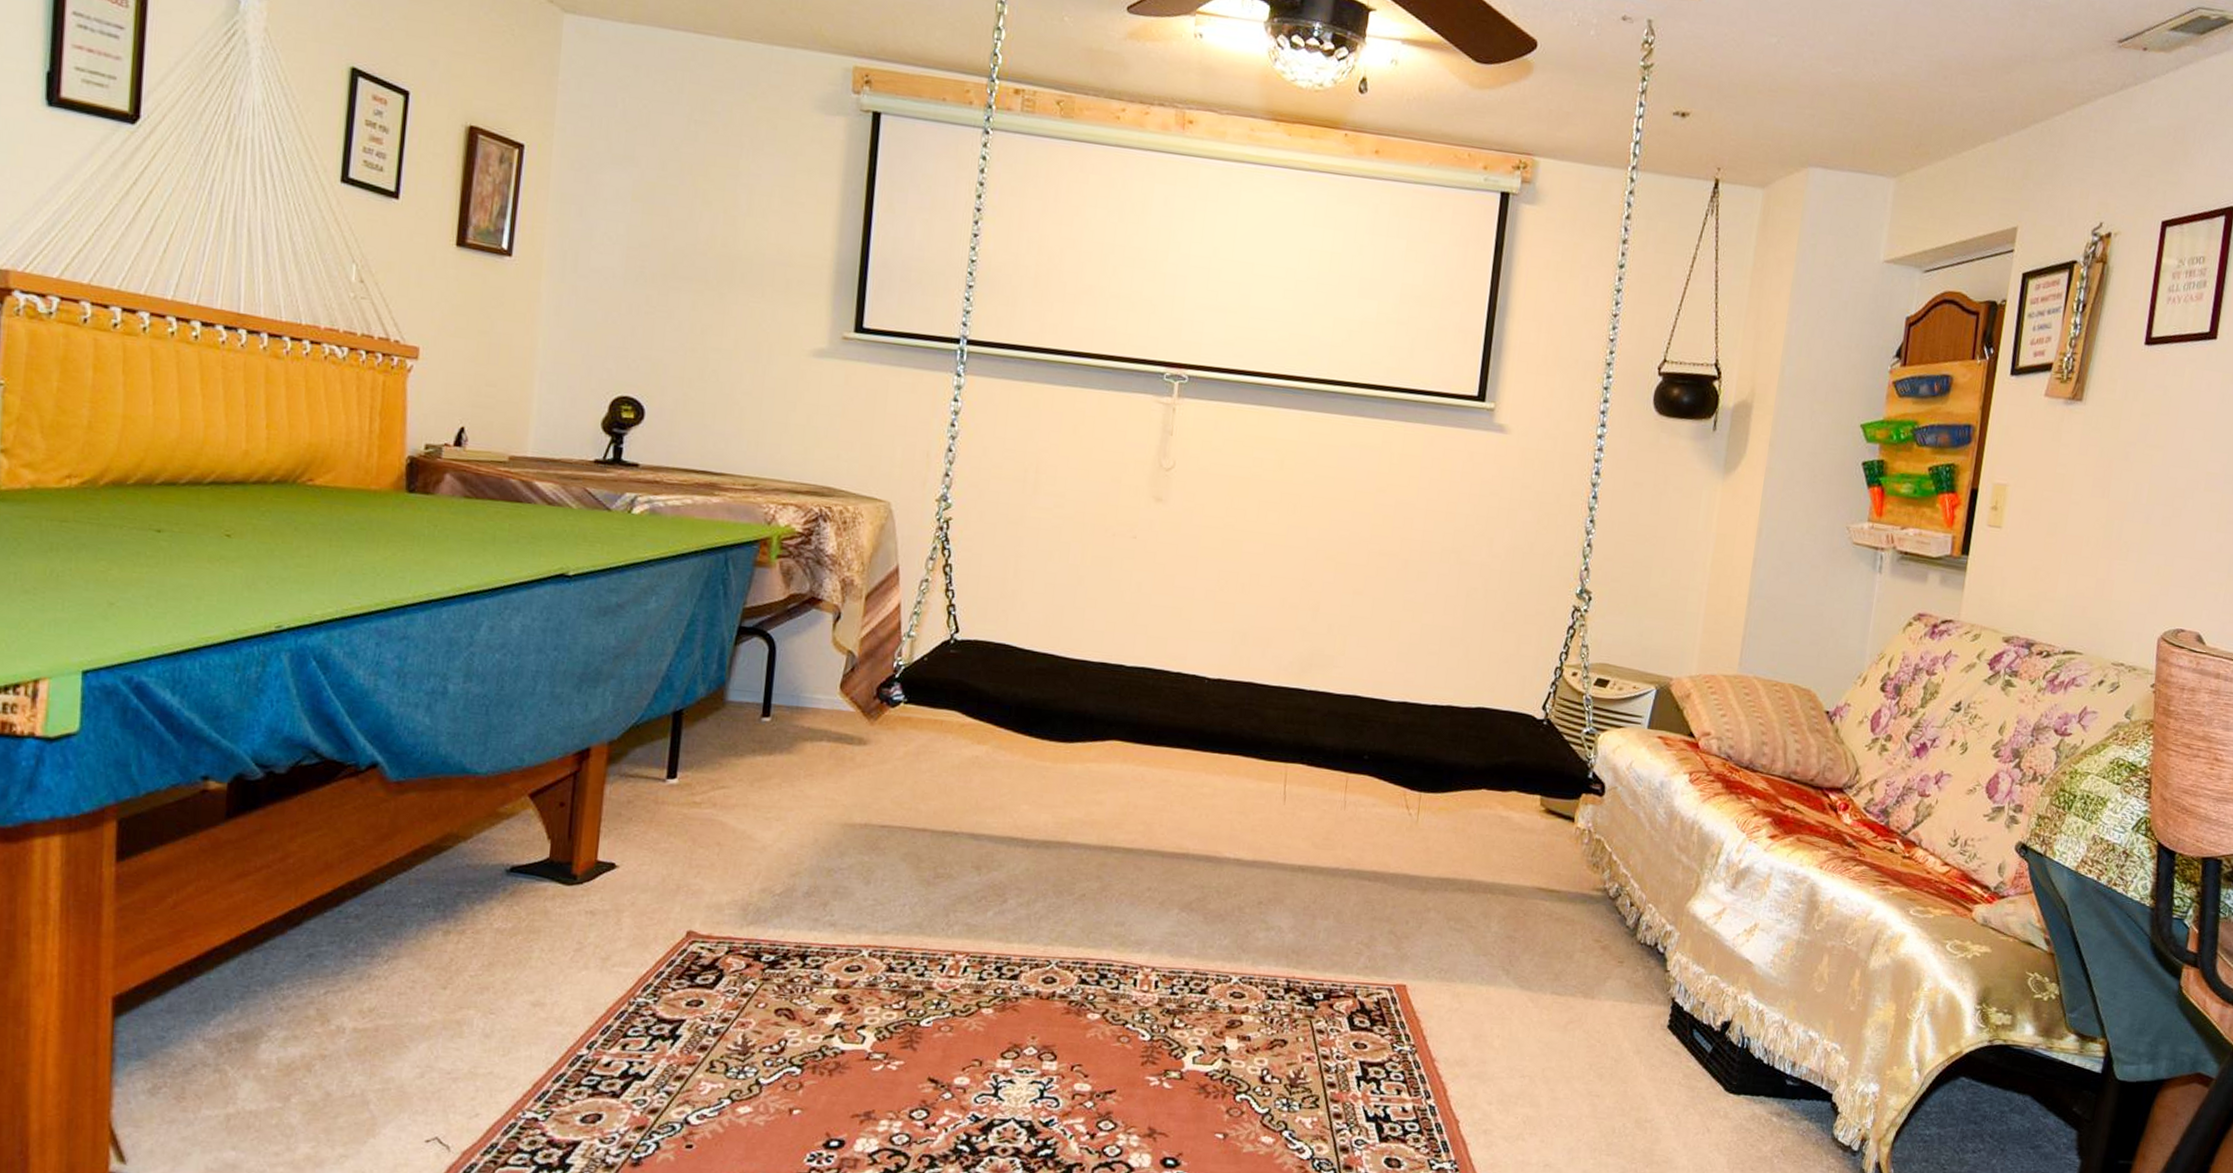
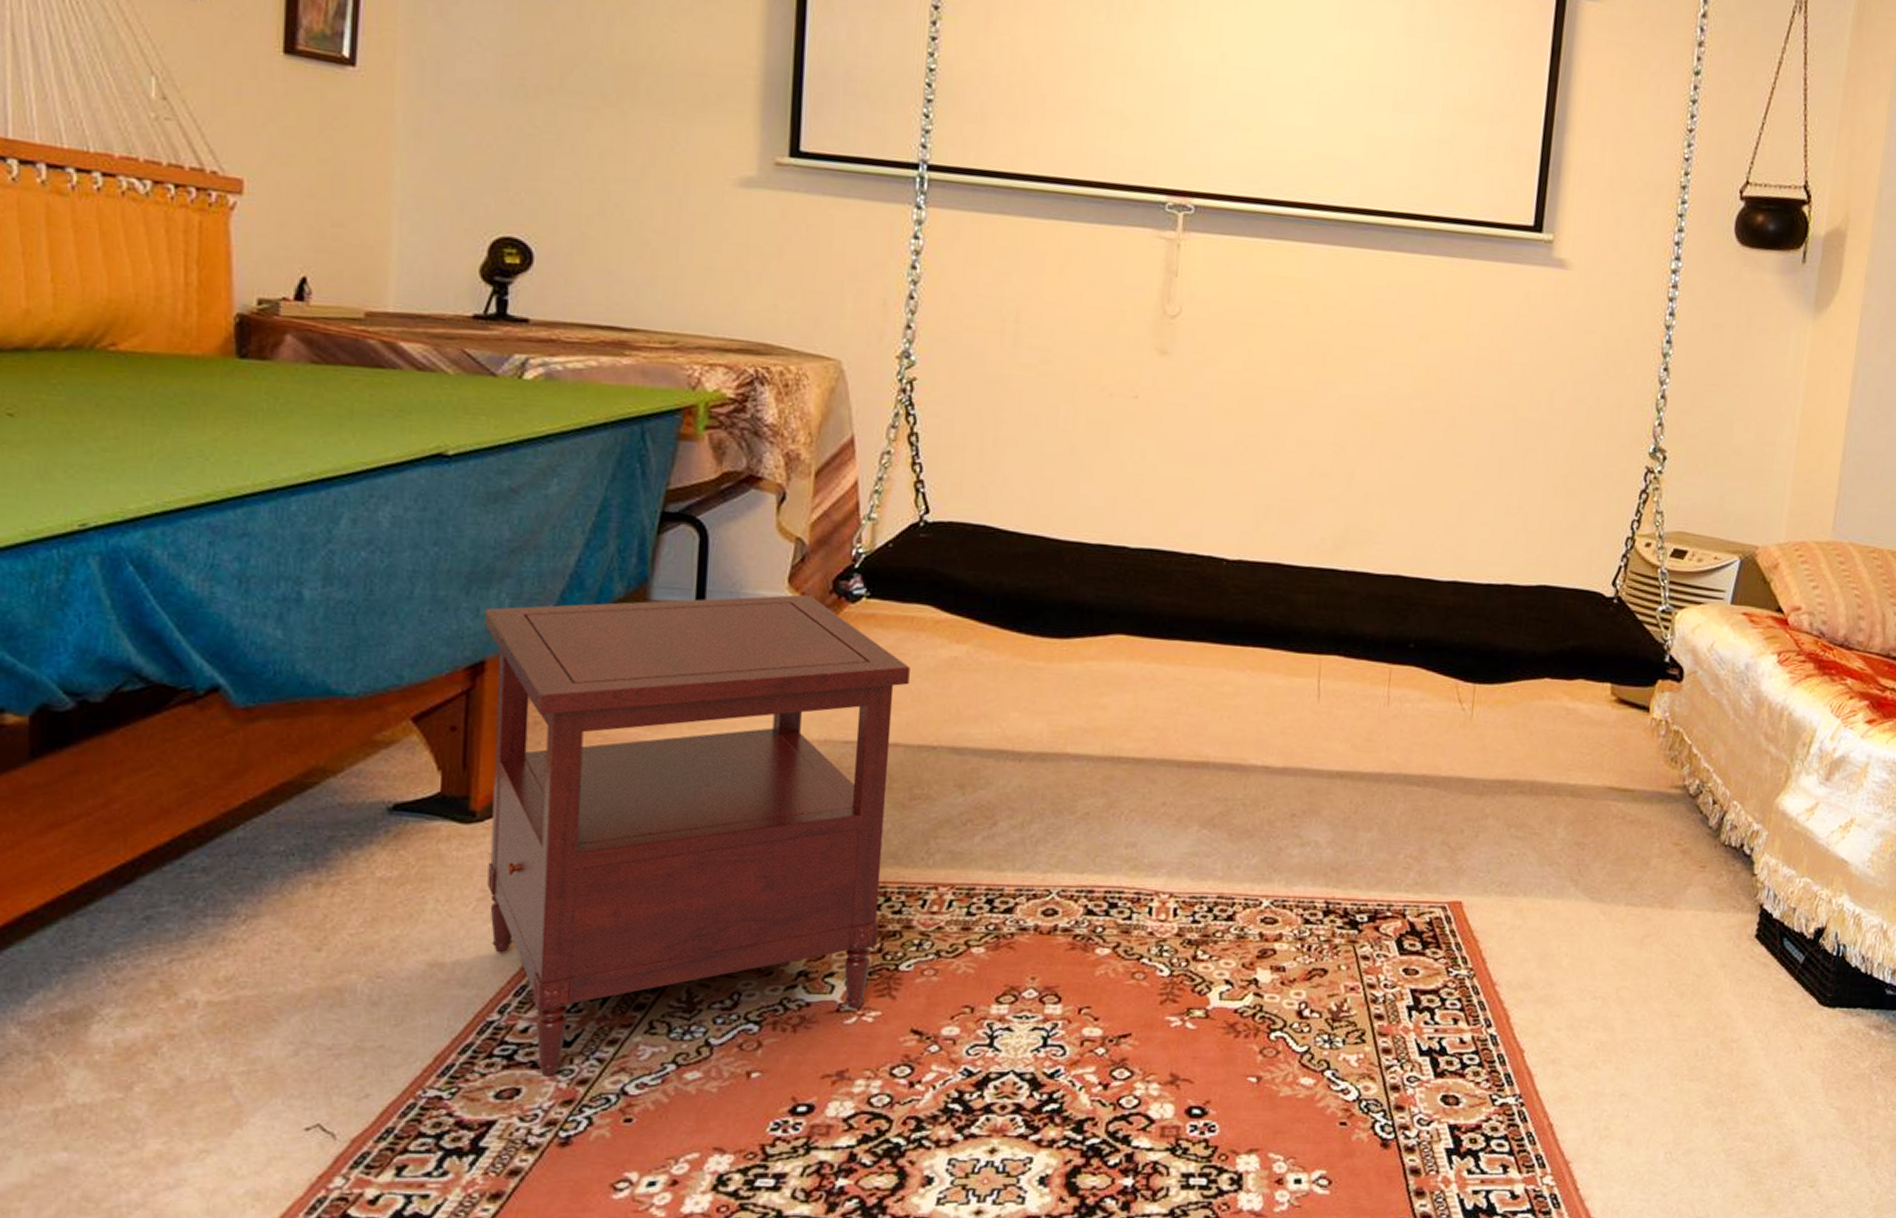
side table: none [583,699,938,1104] -> present [485,594,910,1075]

